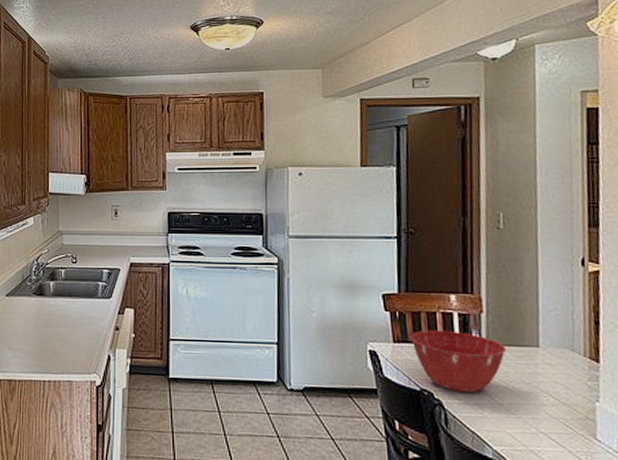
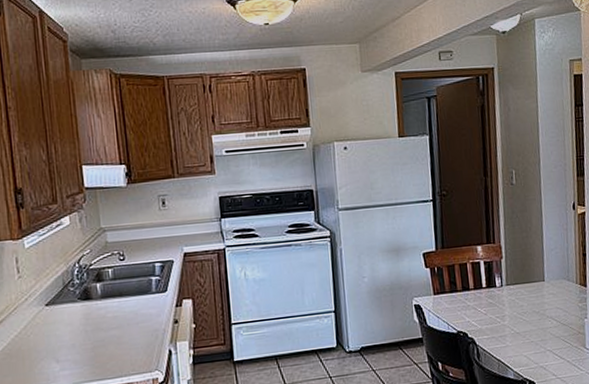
mixing bowl: present [411,329,507,394] -> none [447,277,522,329]

